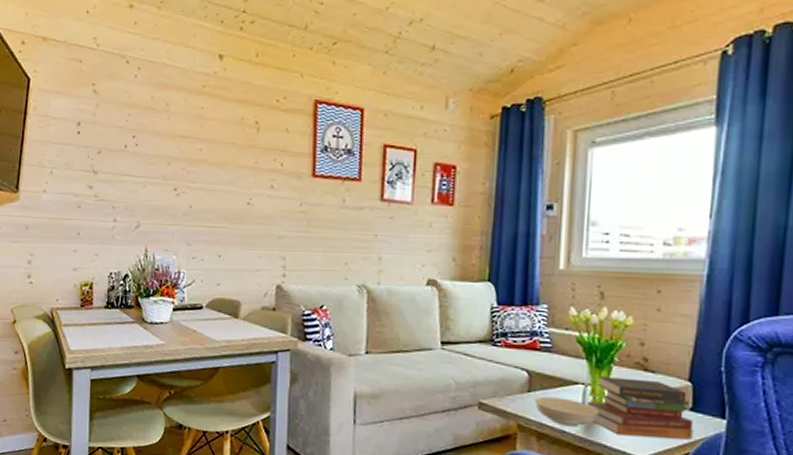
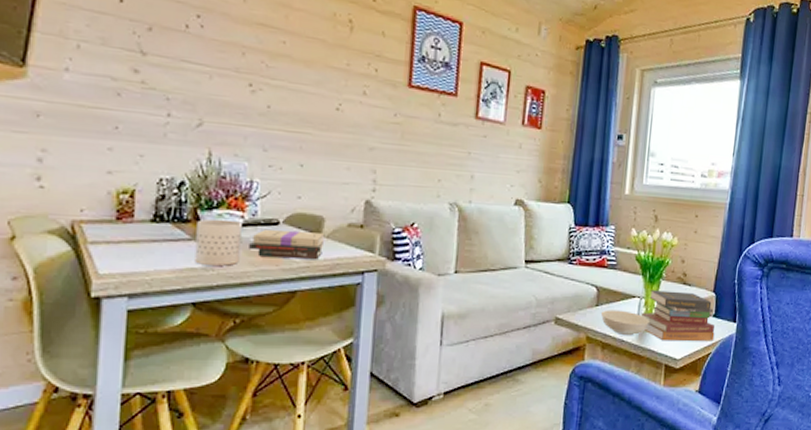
mug: none [138,304,173,345] -> present [195,218,242,266]
books: none [179,313,242,340] -> present [249,230,325,260]

